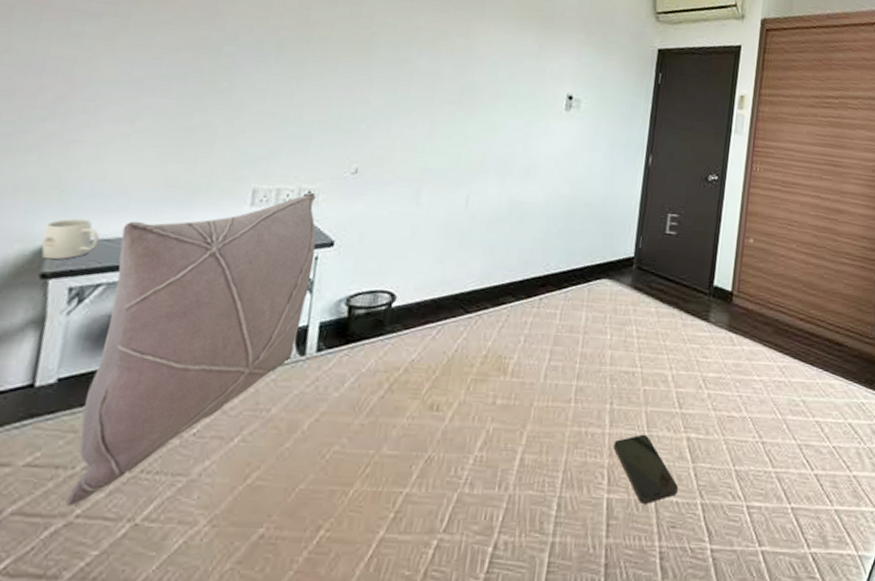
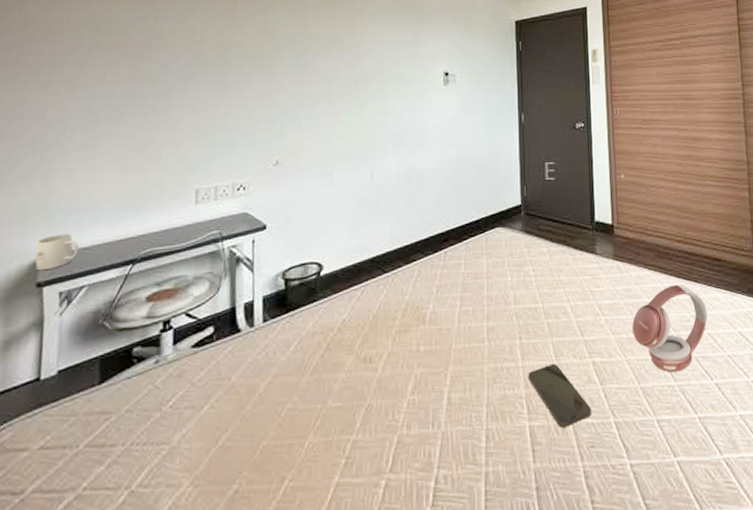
pillow: present [66,192,316,506] -> none [74,185,252,481]
headphones: none [735,365,819,458] -> present [632,284,708,373]

